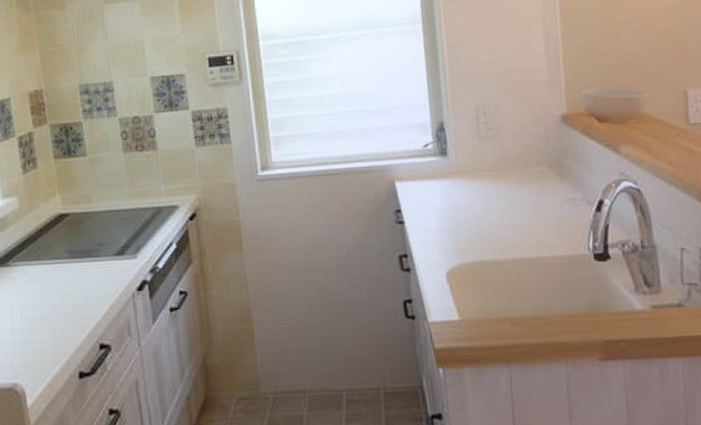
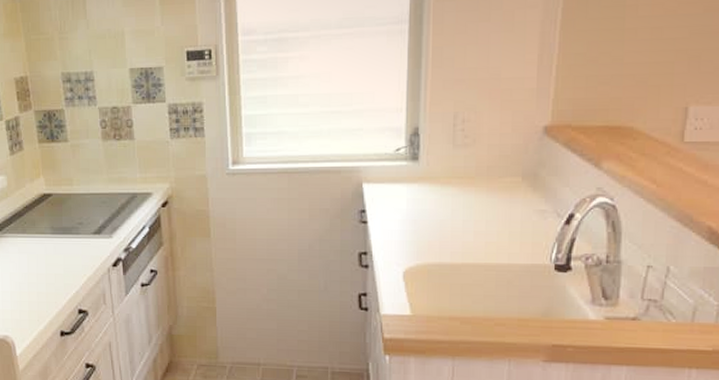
bowl: present [580,88,648,126] -> none [569,100,644,140]

